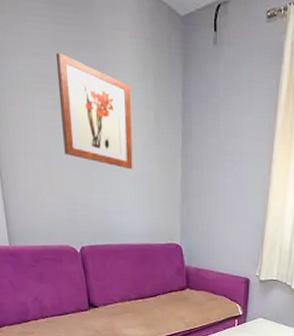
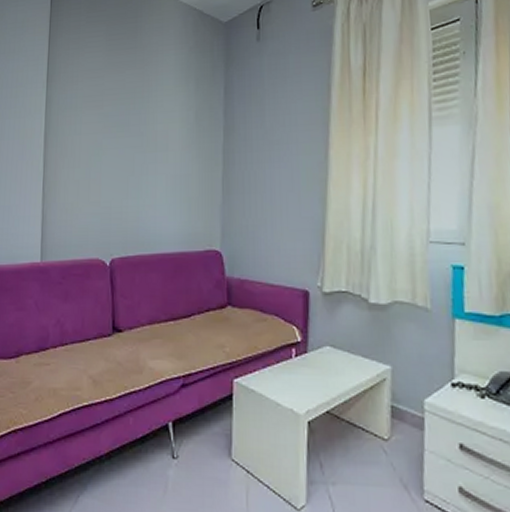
wall art: present [55,52,133,170] -> none [105,73,173,172]

